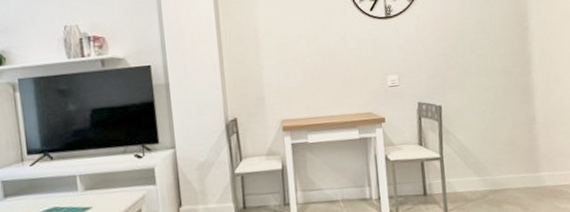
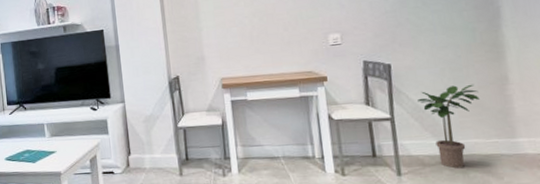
potted plant: none [463,124,513,203] -> present [418,84,480,169]

